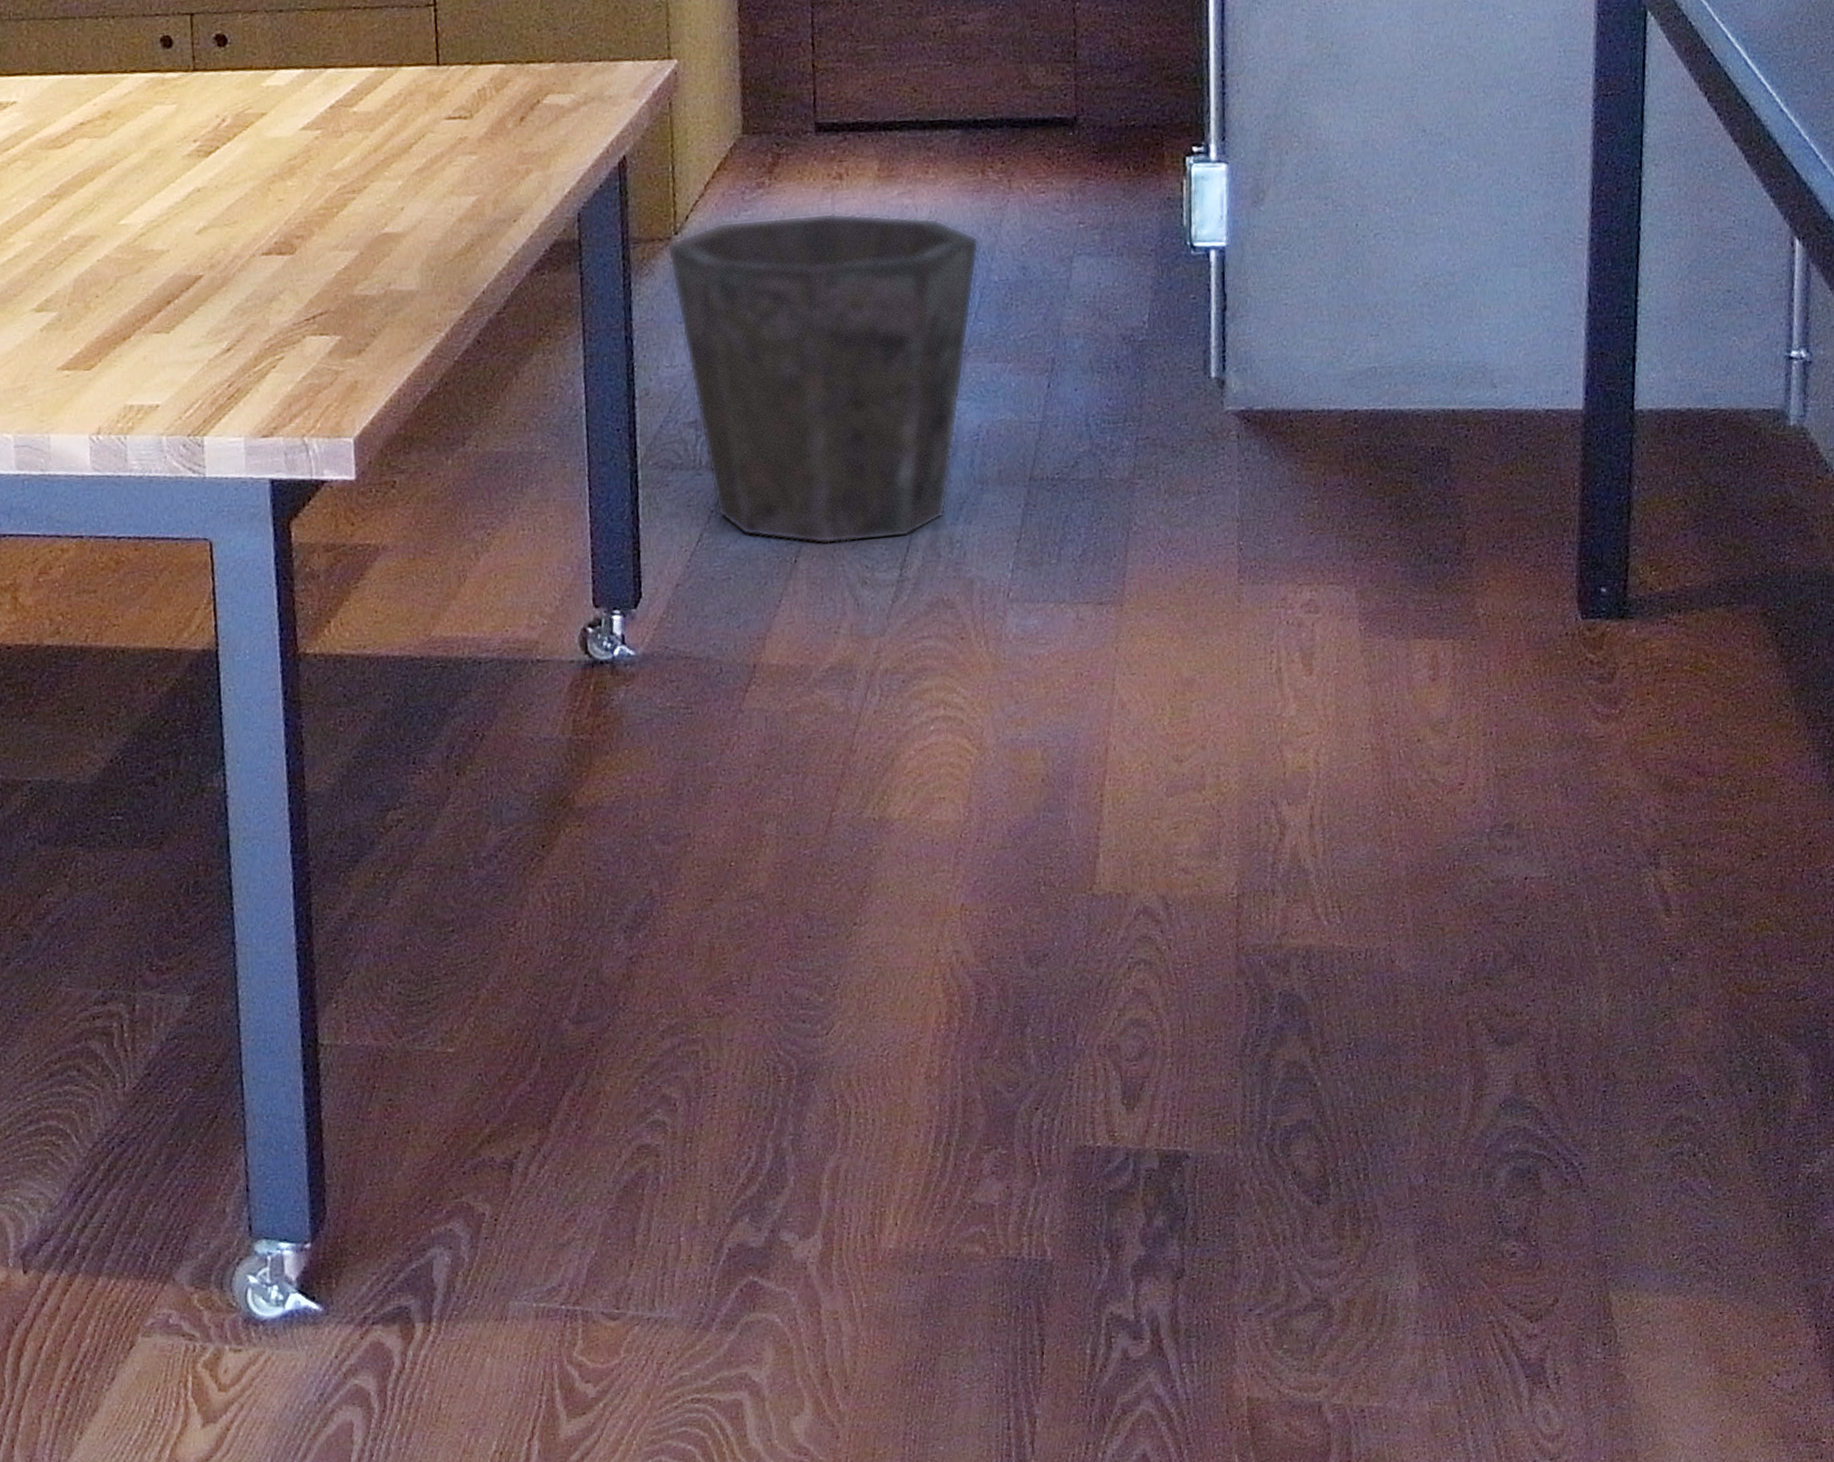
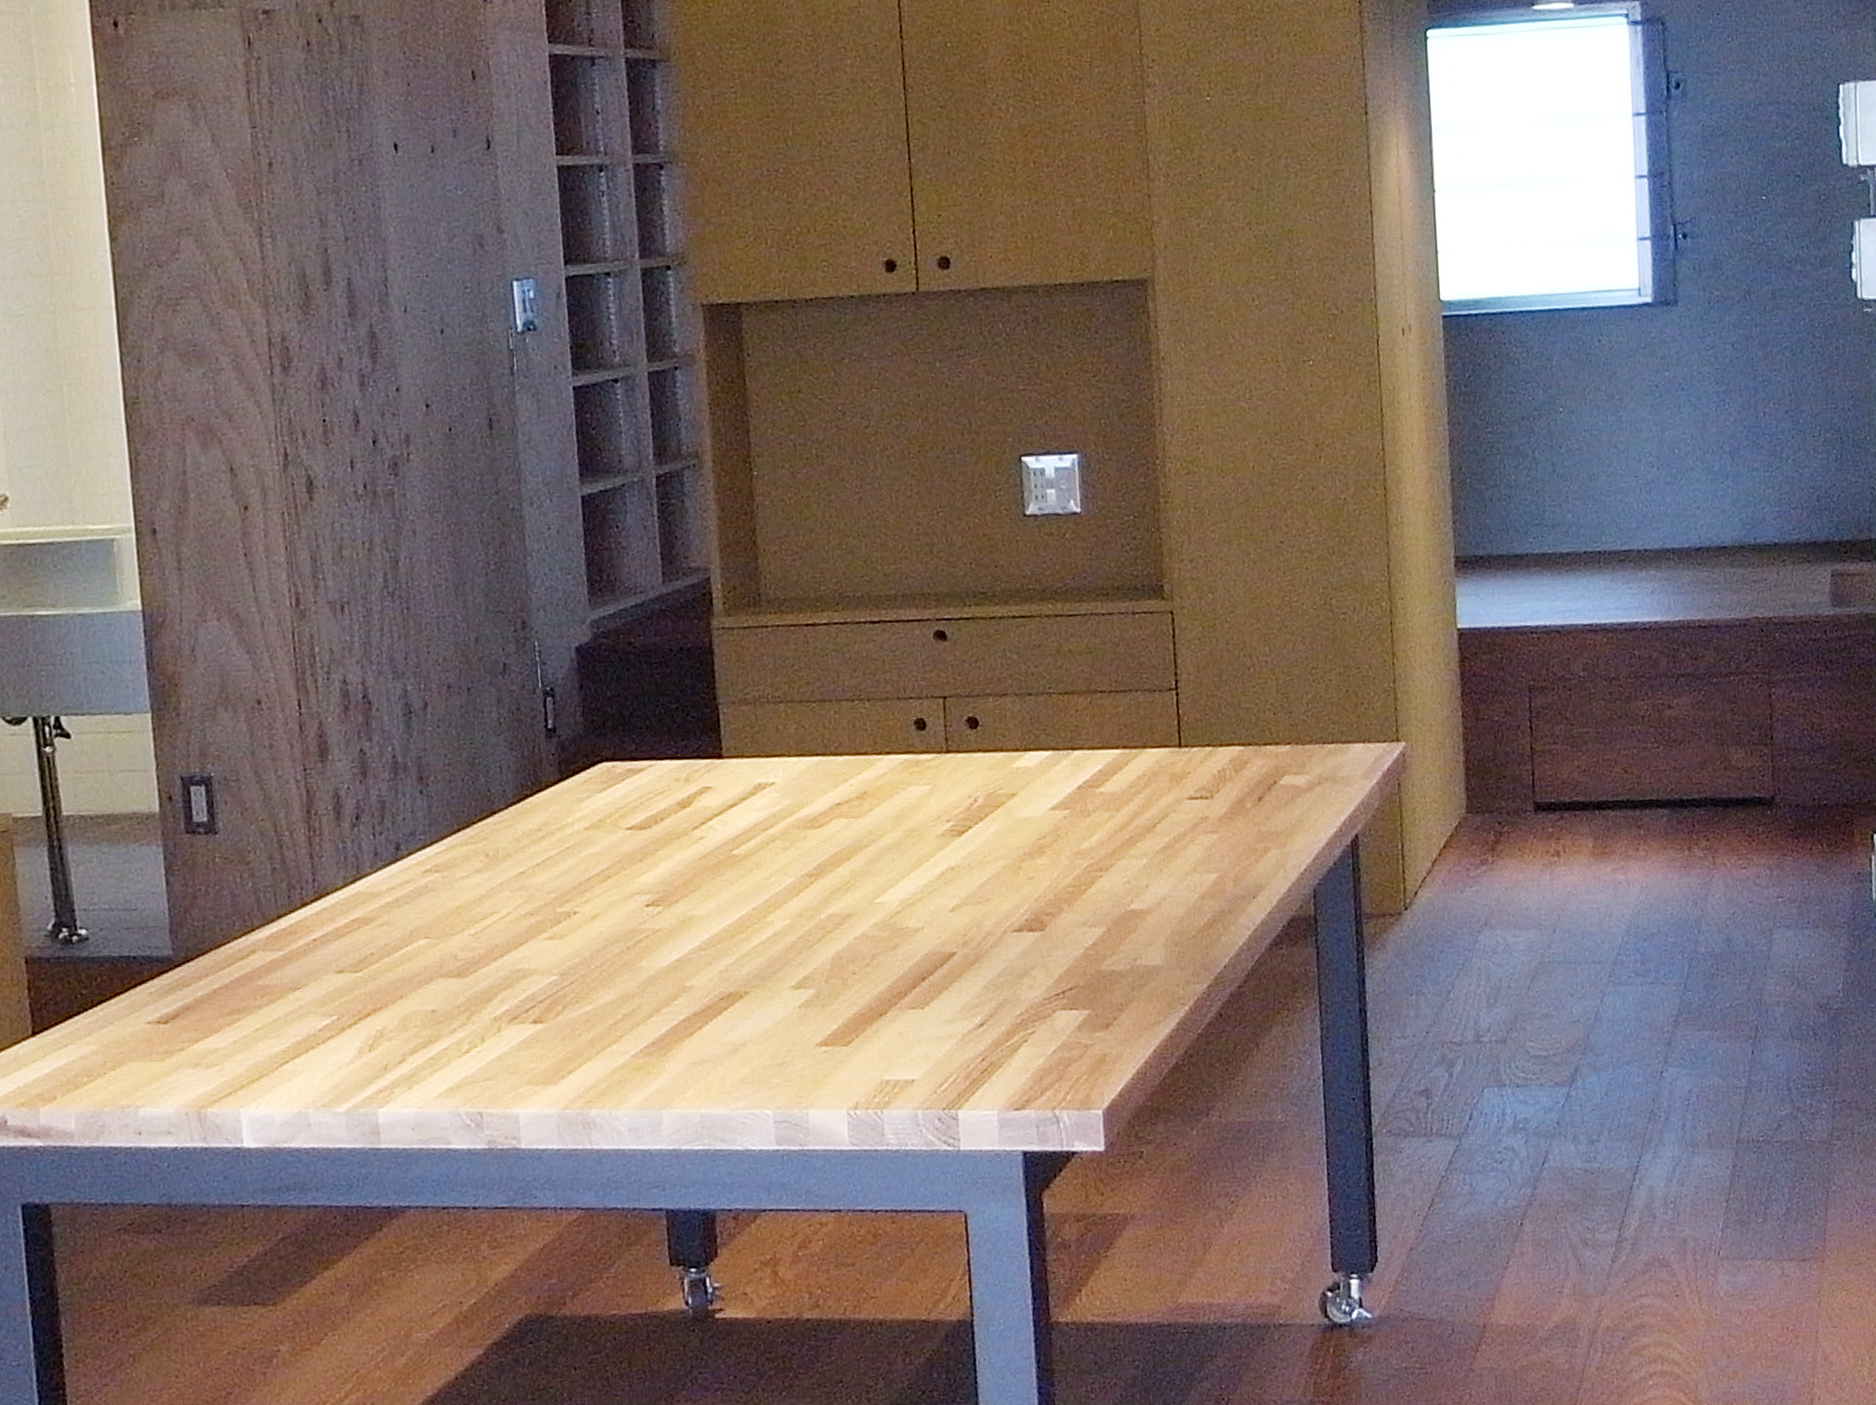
waste bin: present [666,212,979,544] -> none [1397,888,1687,1207]

